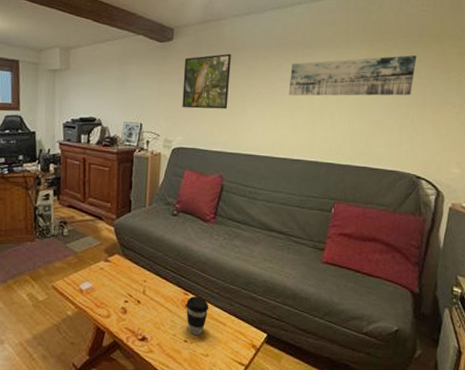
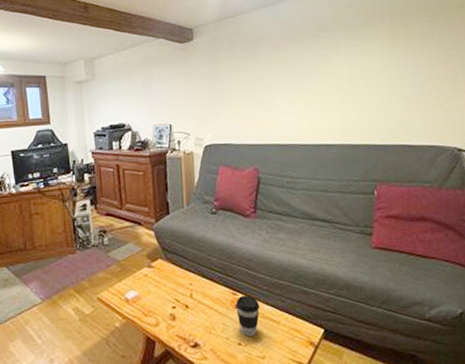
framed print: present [182,53,231,109] -> none [206,47,255,105]
wall art: present [288,55,417,96] -> none [313,28,440,82]

